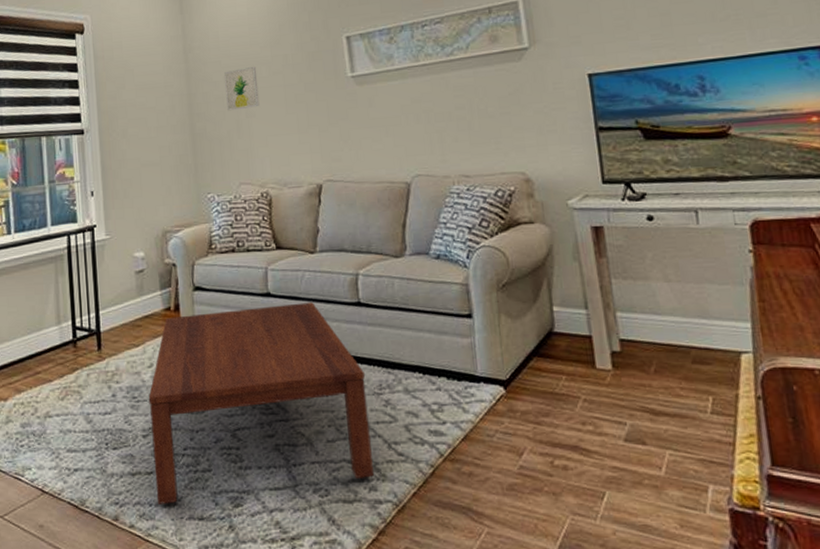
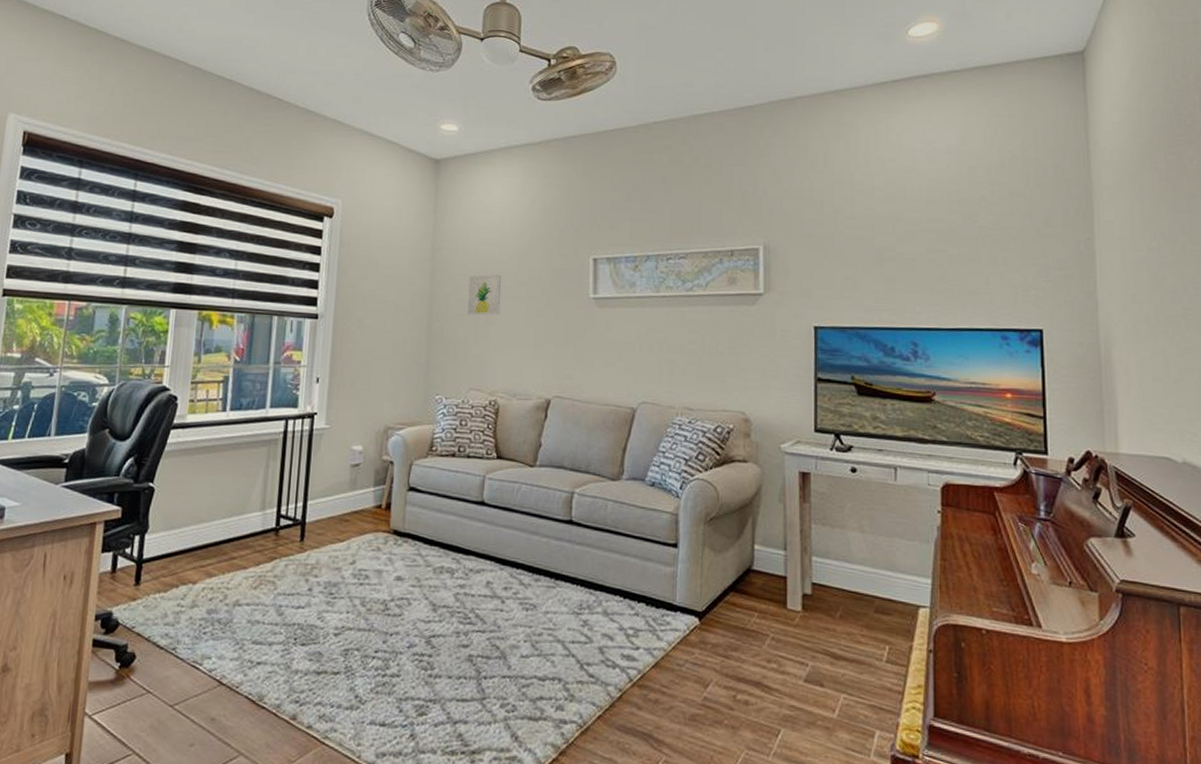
coffee table: present [148,302,374,504] -> none [339,514,567,707]

